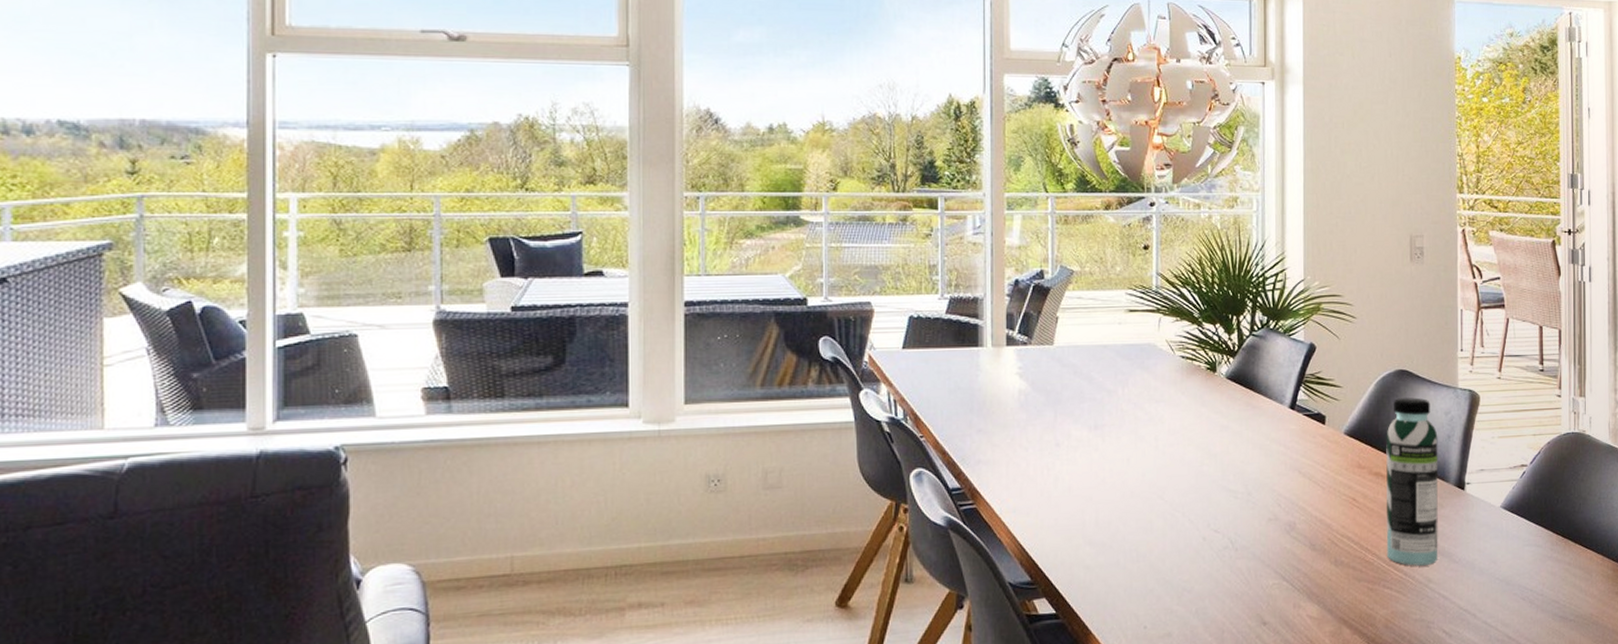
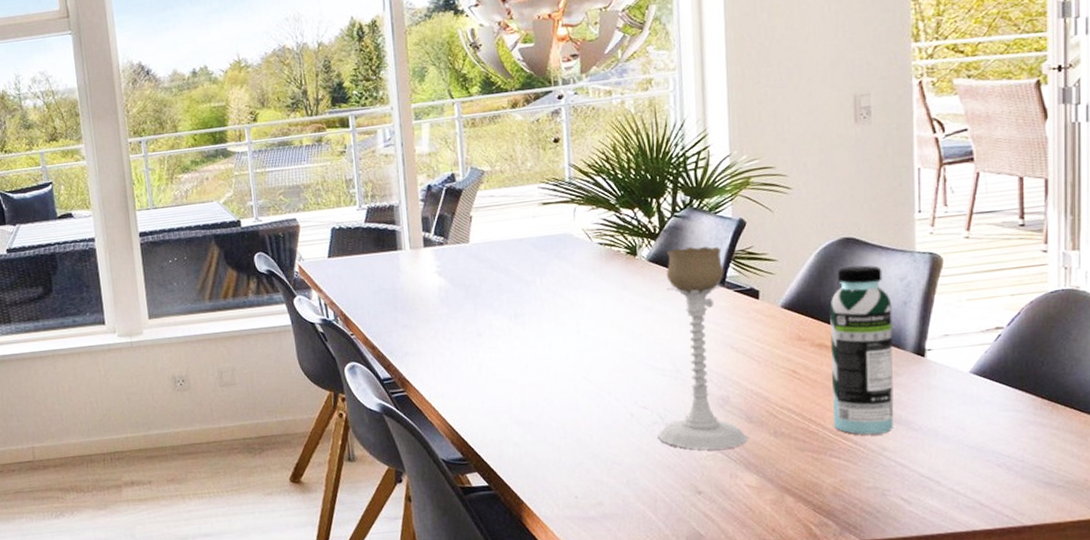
candle holder: none [1228,367,1311,578] -> present [658,246,748,450]

